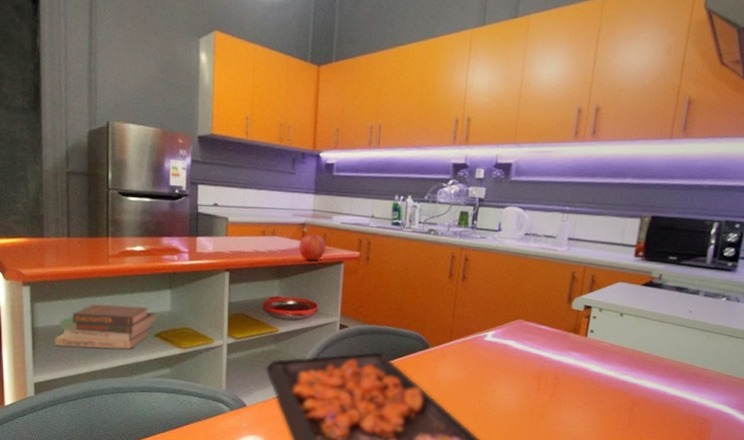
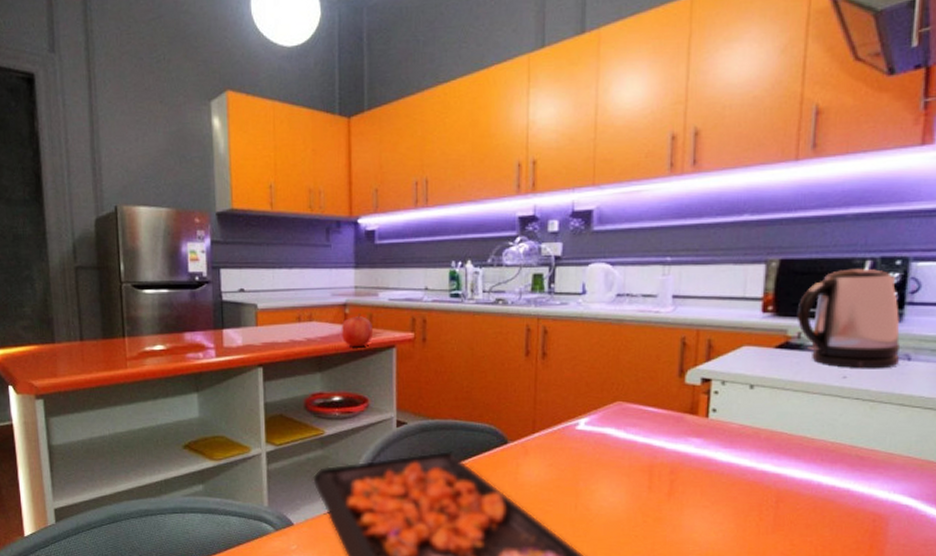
books: present [55,304,156,350] -> none [73,414,184,466]
kettle: none [660,227,735,306] -> present [797,268,900,368]

